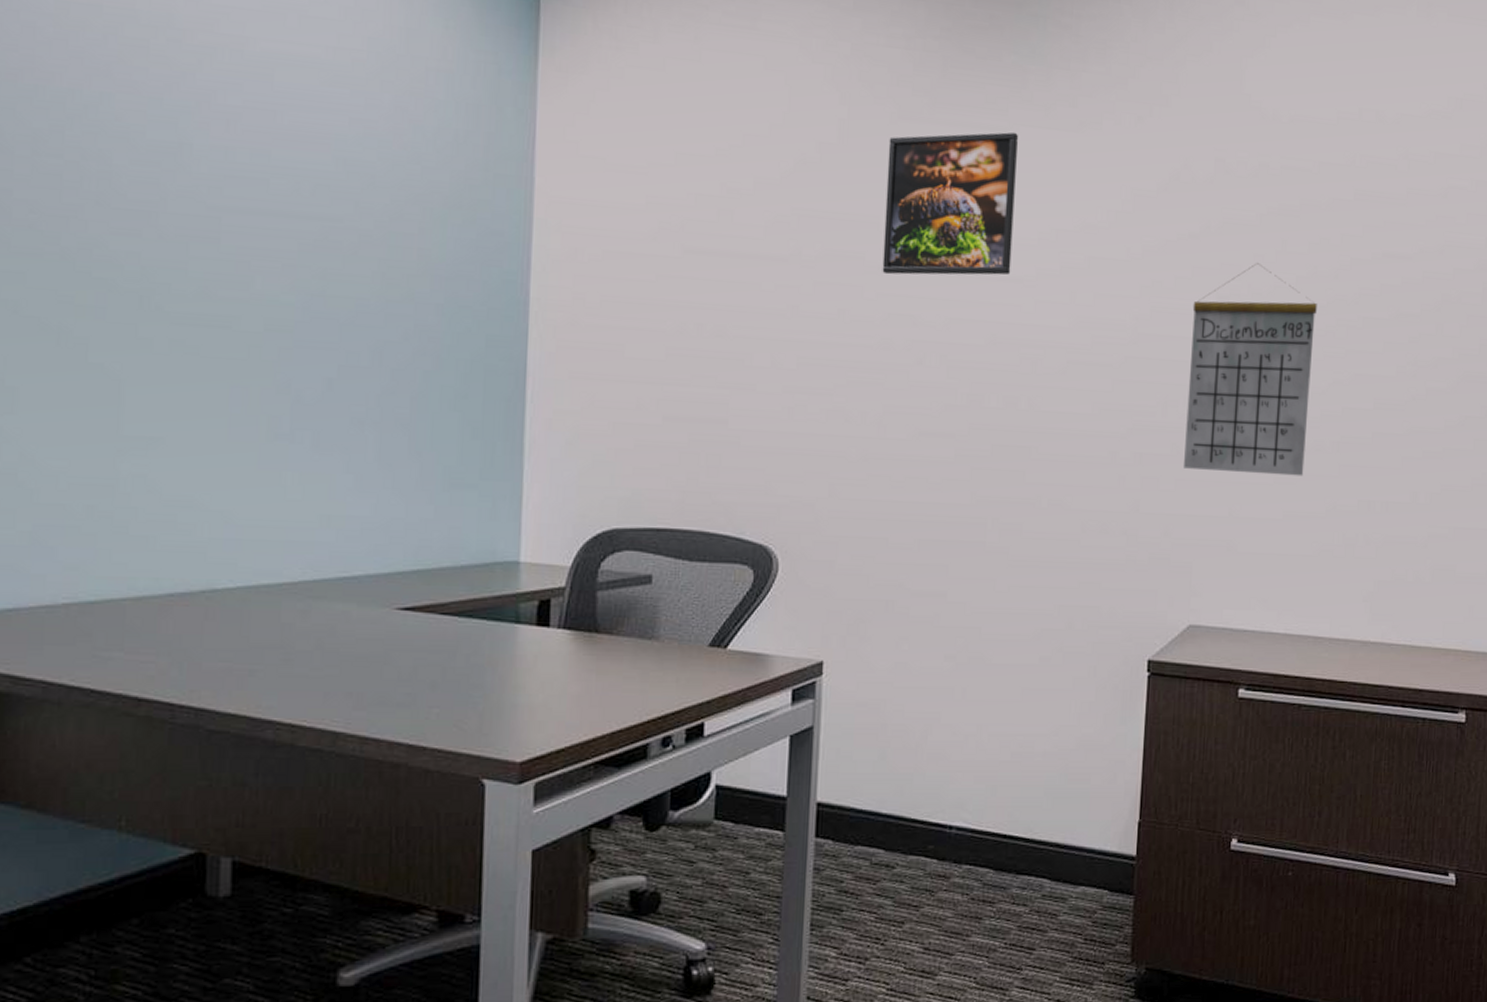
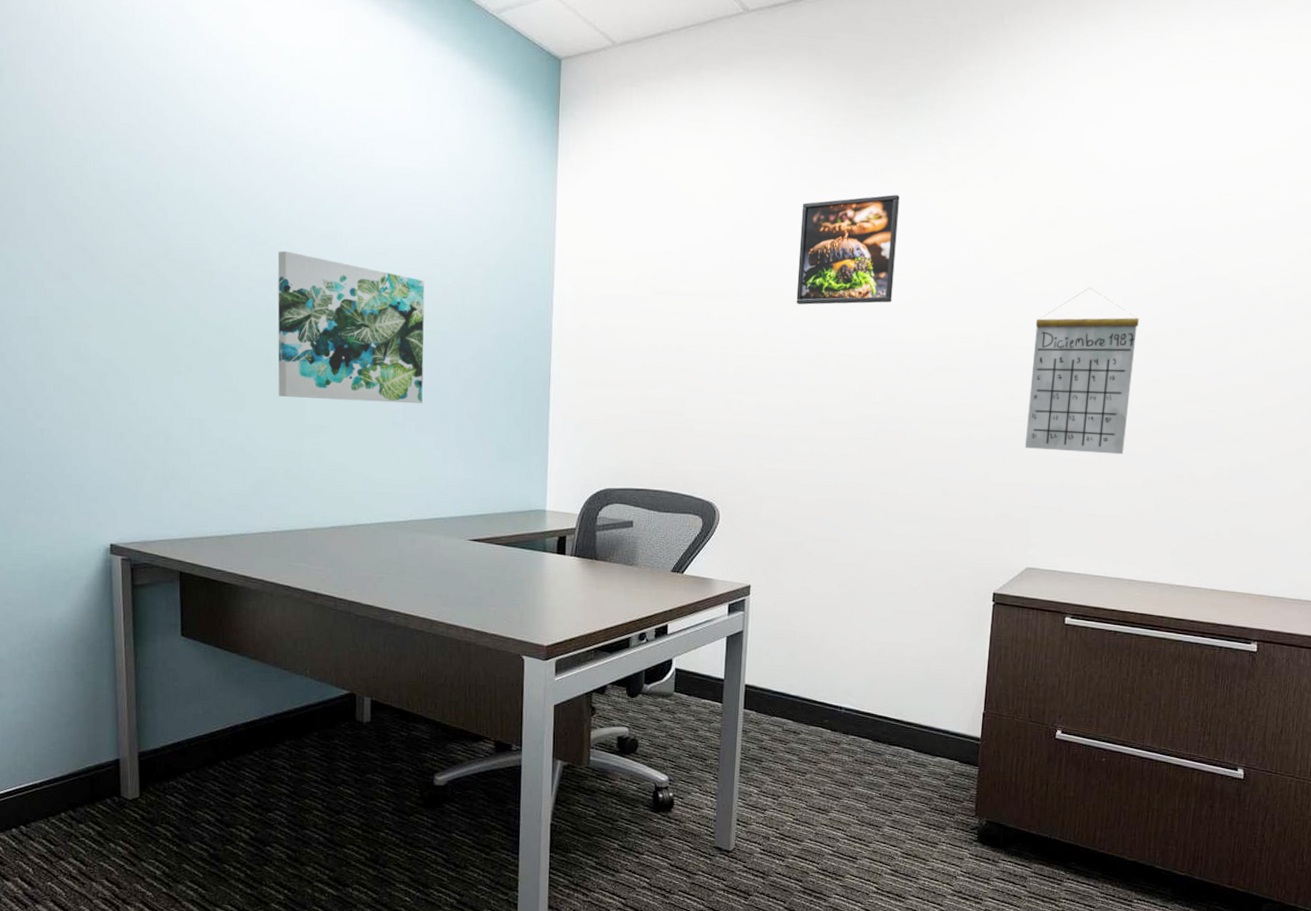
wall art: none [77,168,329,406] -> present [277,251,425,404]

